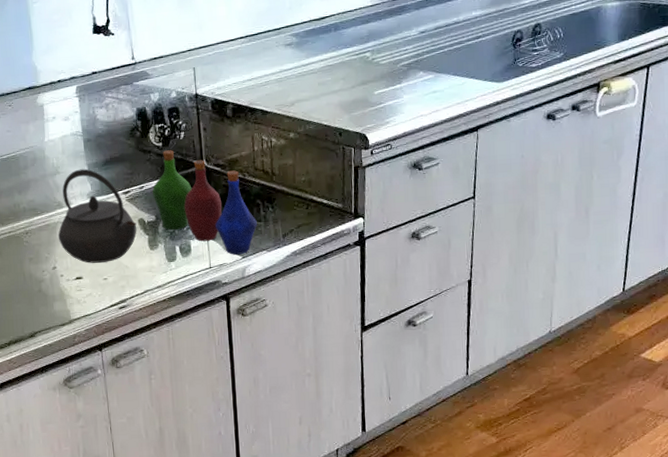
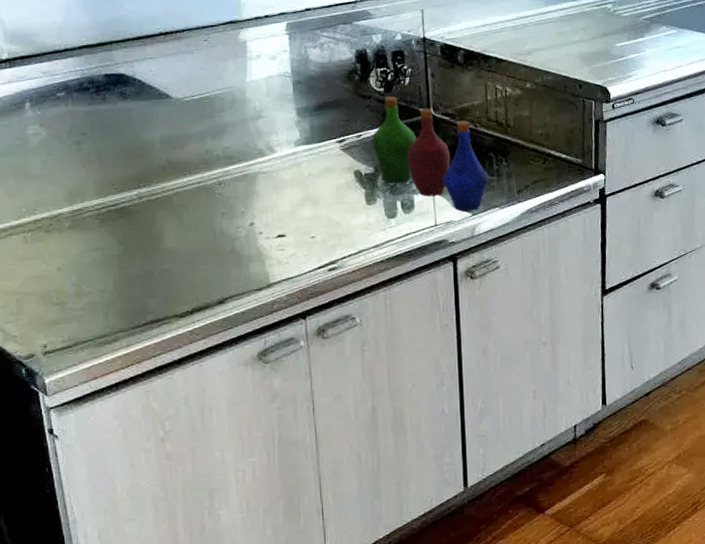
kettle: present [58,169,137,263] -> none [257,113,352,219]

